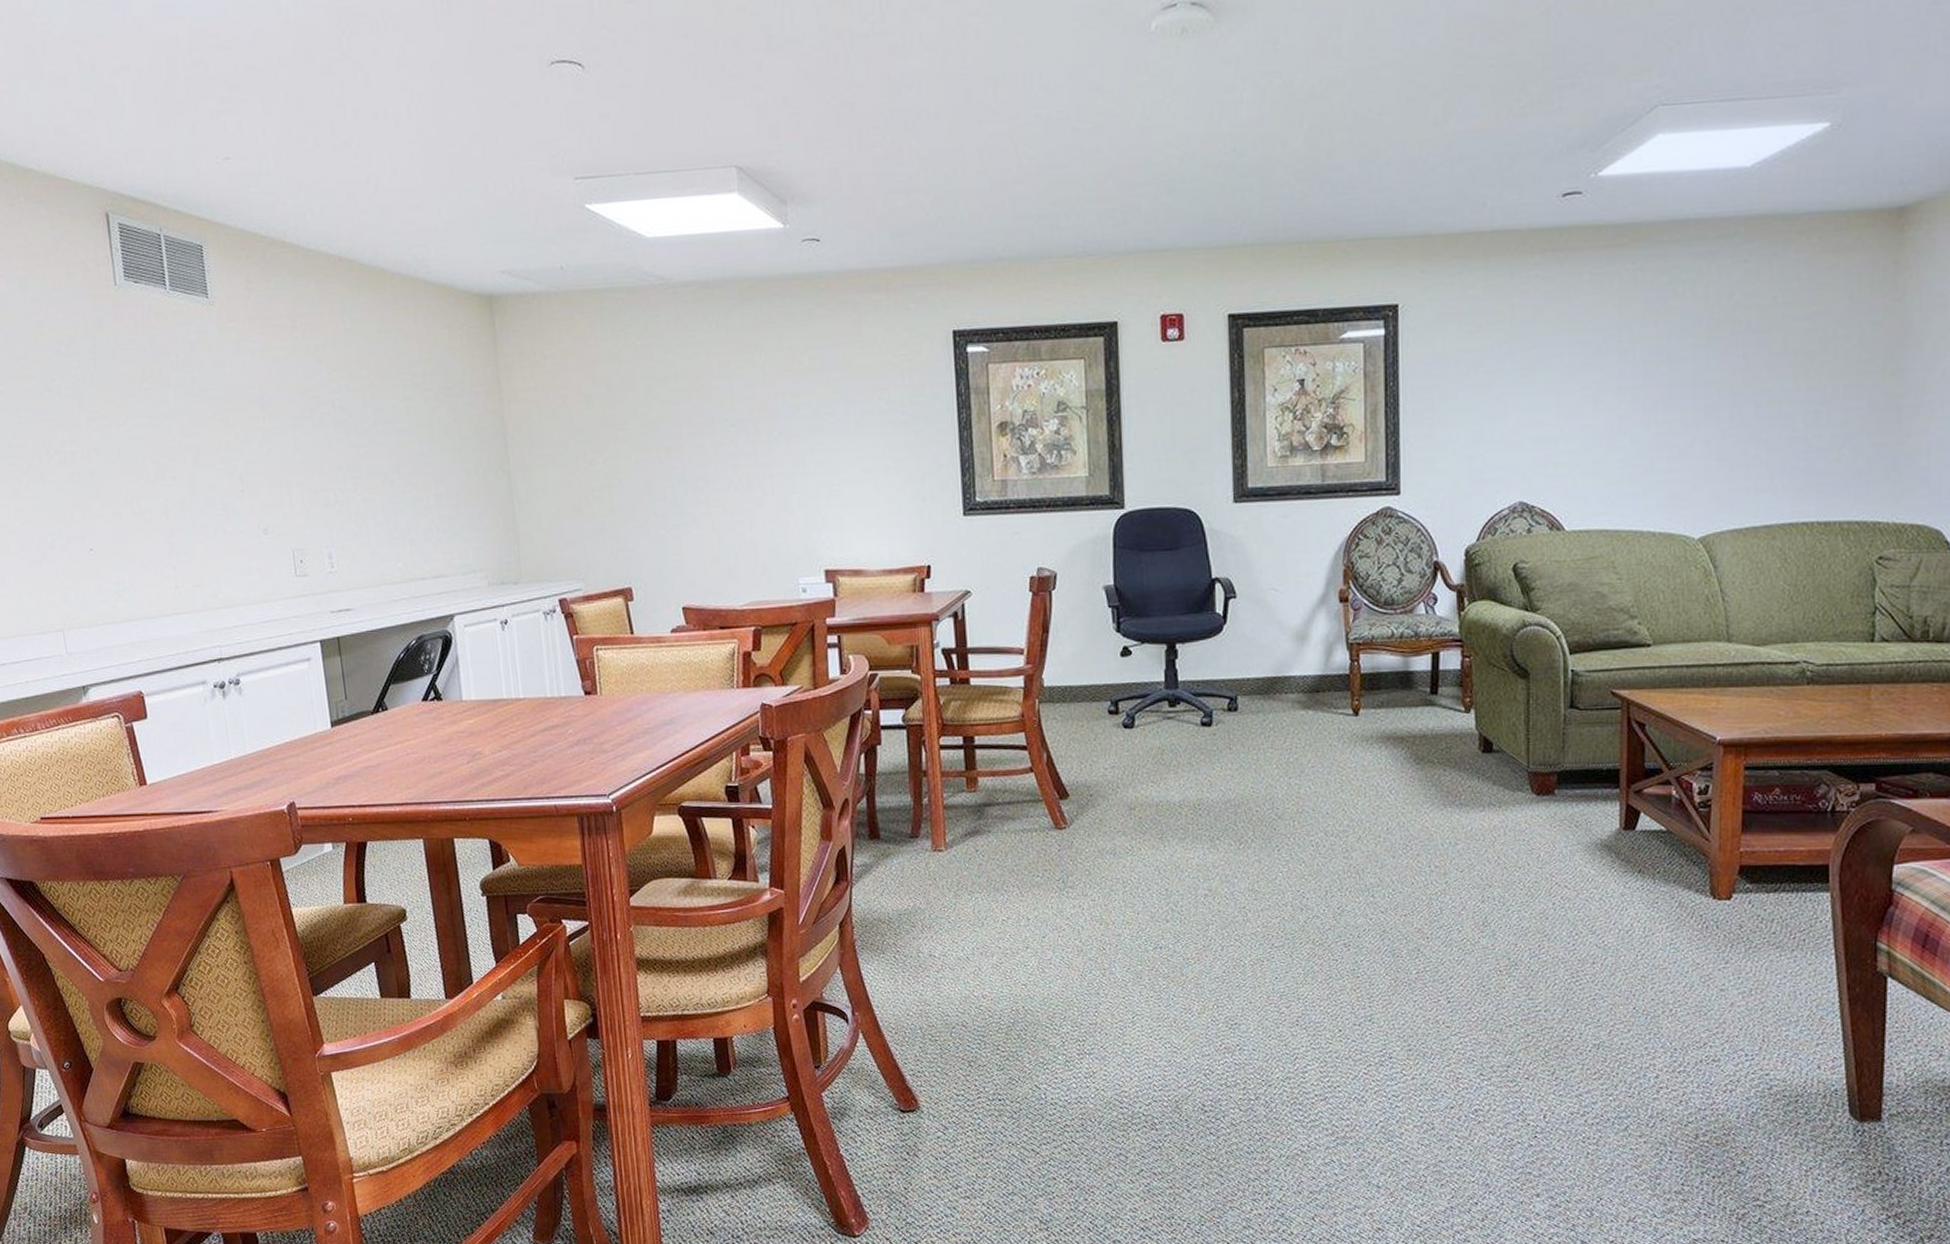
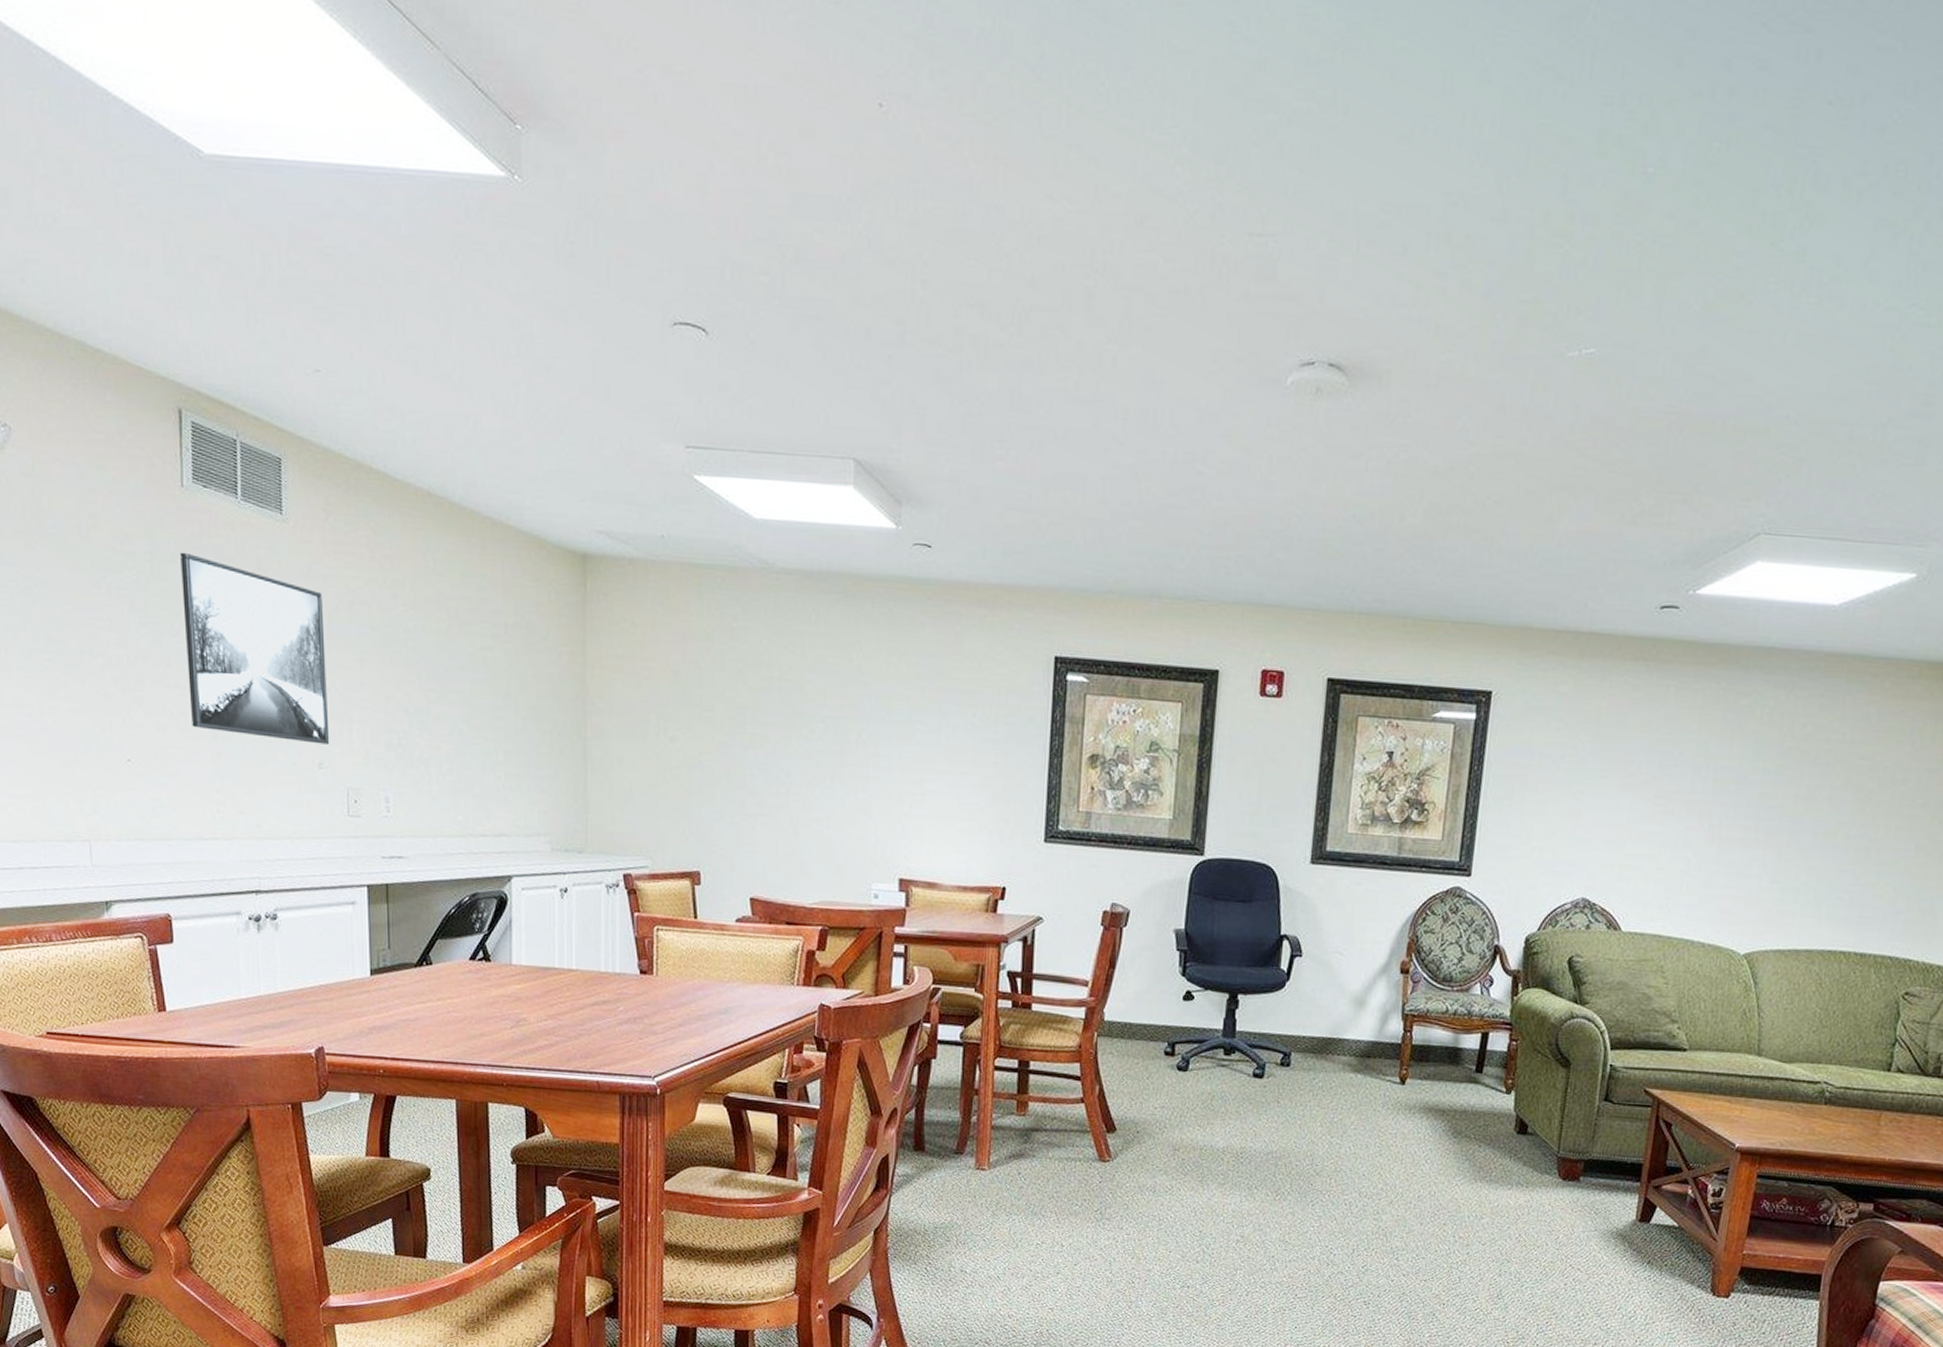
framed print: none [119,346,272,512] -> present [180,552,330,745]

